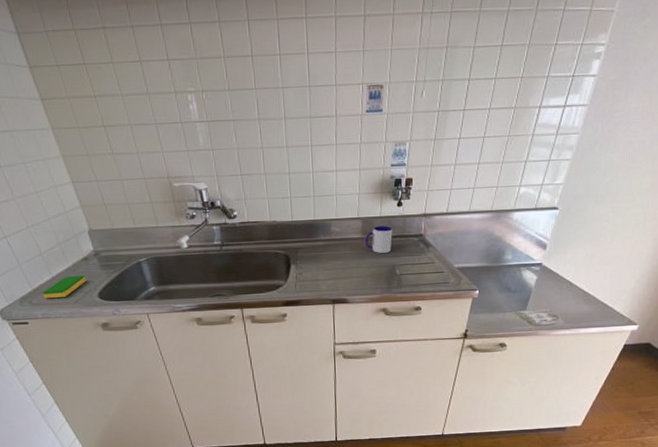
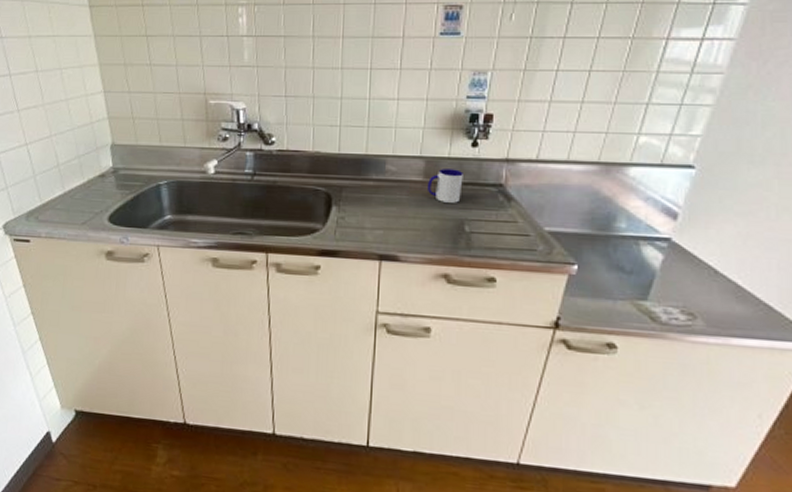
dish sponge: present [42,275,86,299] -> none [51,193,99,217]

